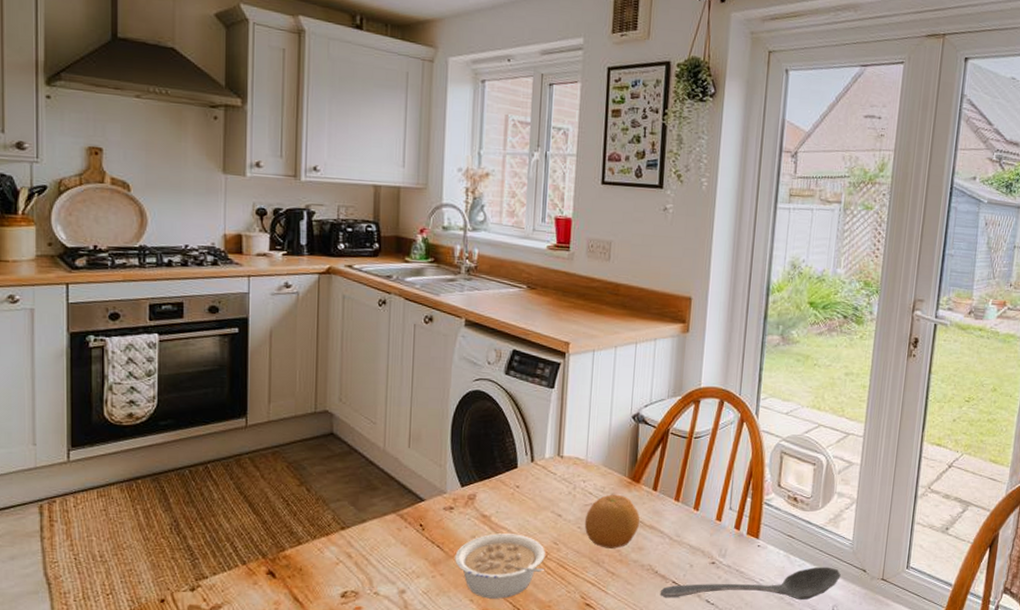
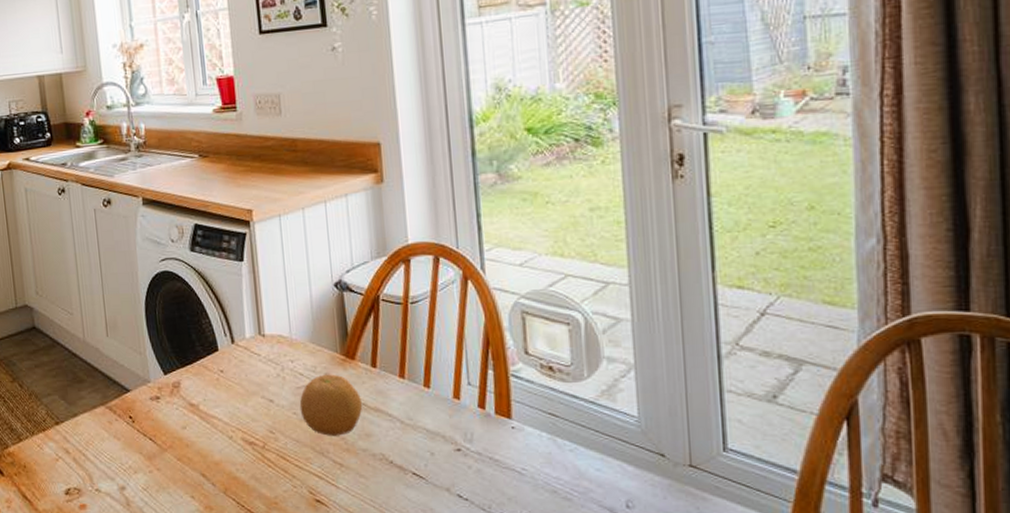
legume: present [455,533,545,599] -> none [169,423,265,495]
stirrer: present [660,566,841,600] -> none [399,451,630,493]

